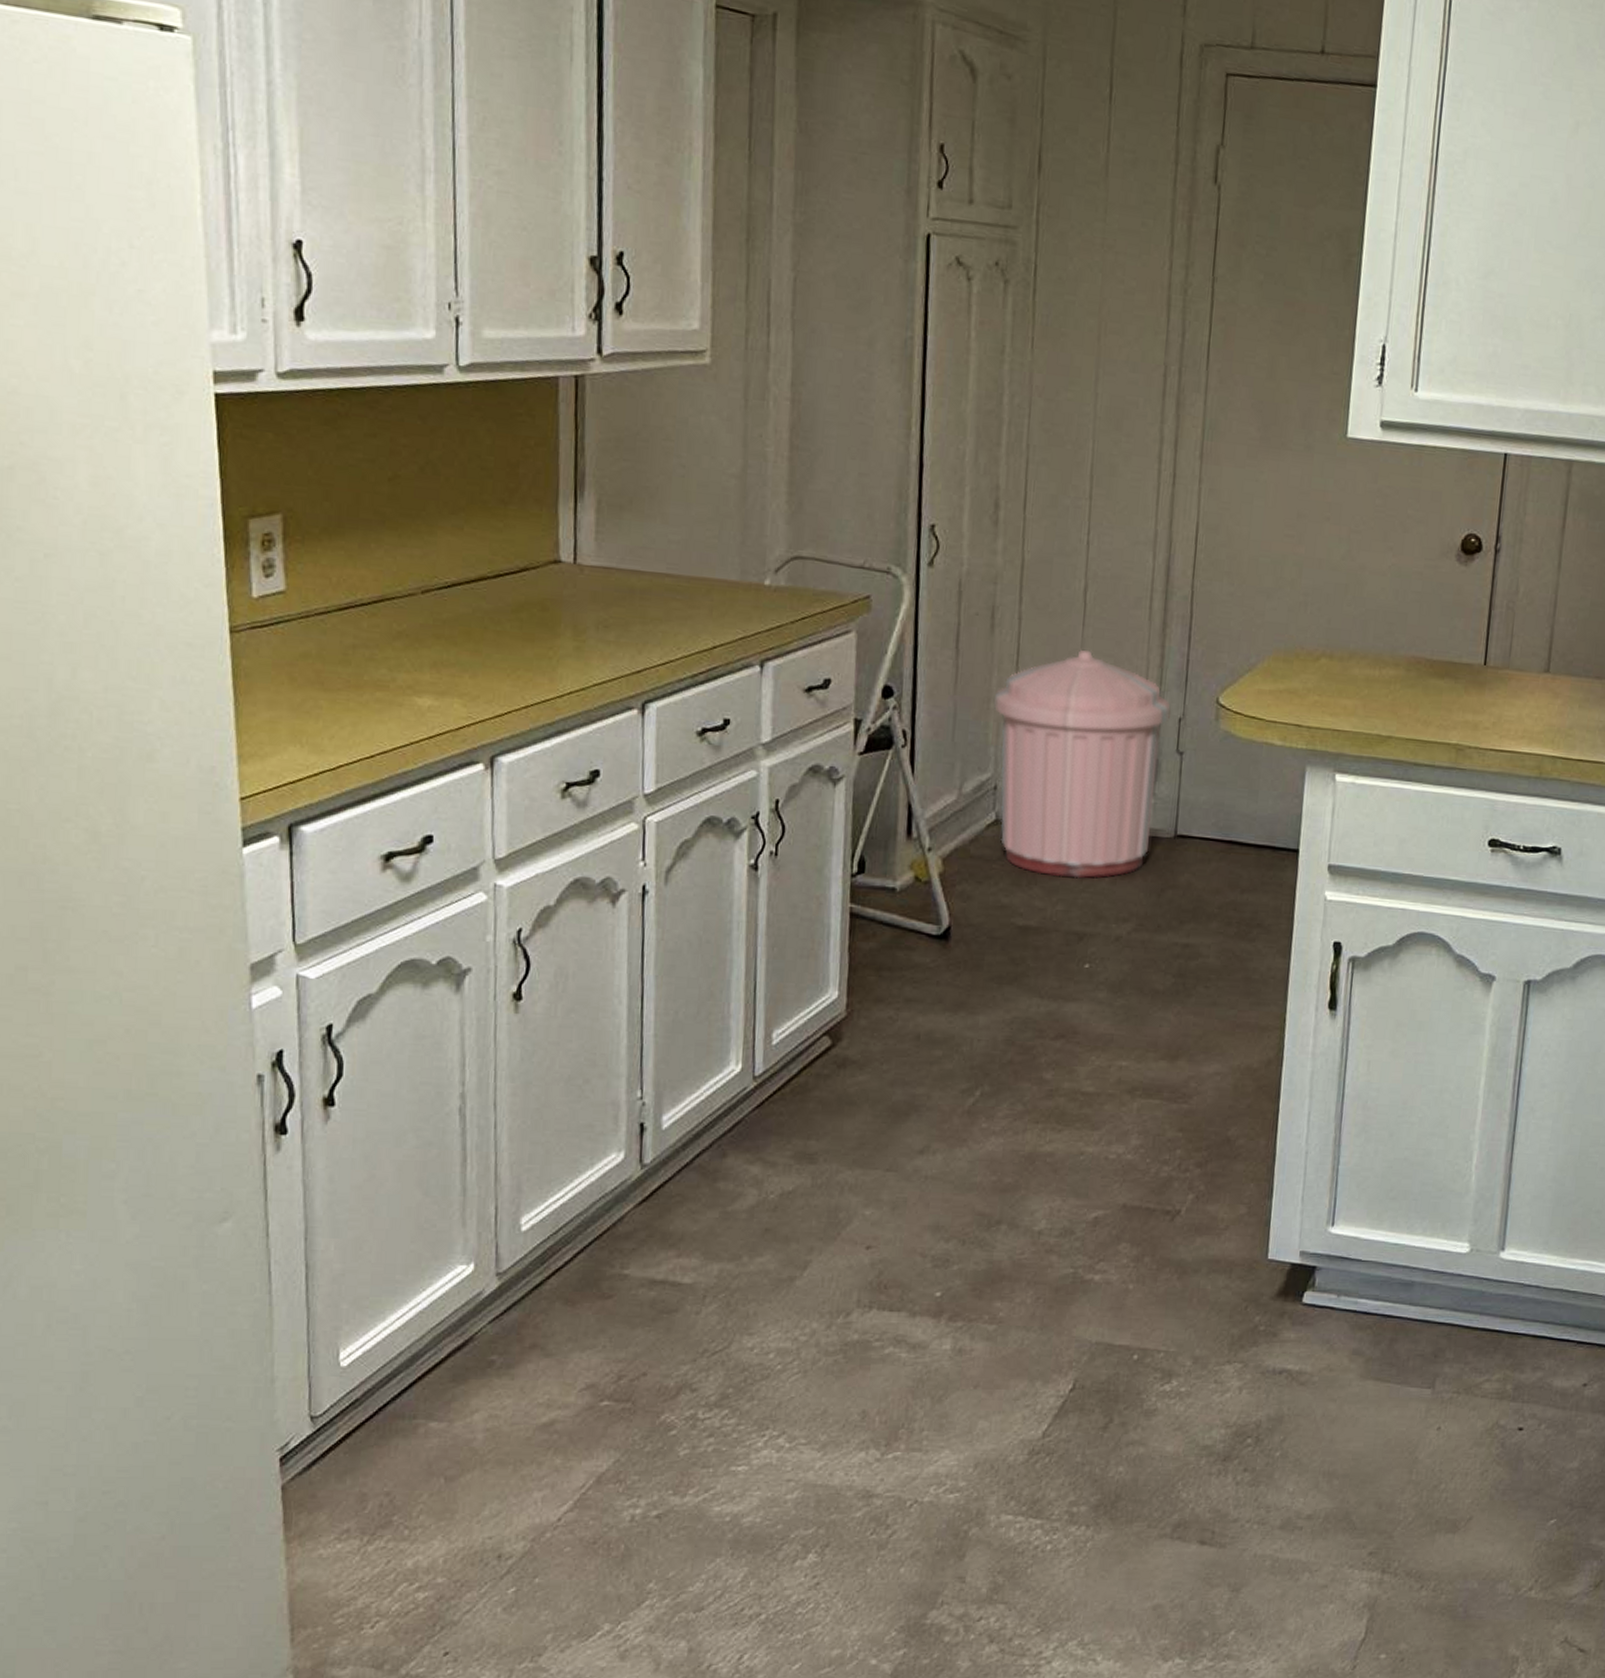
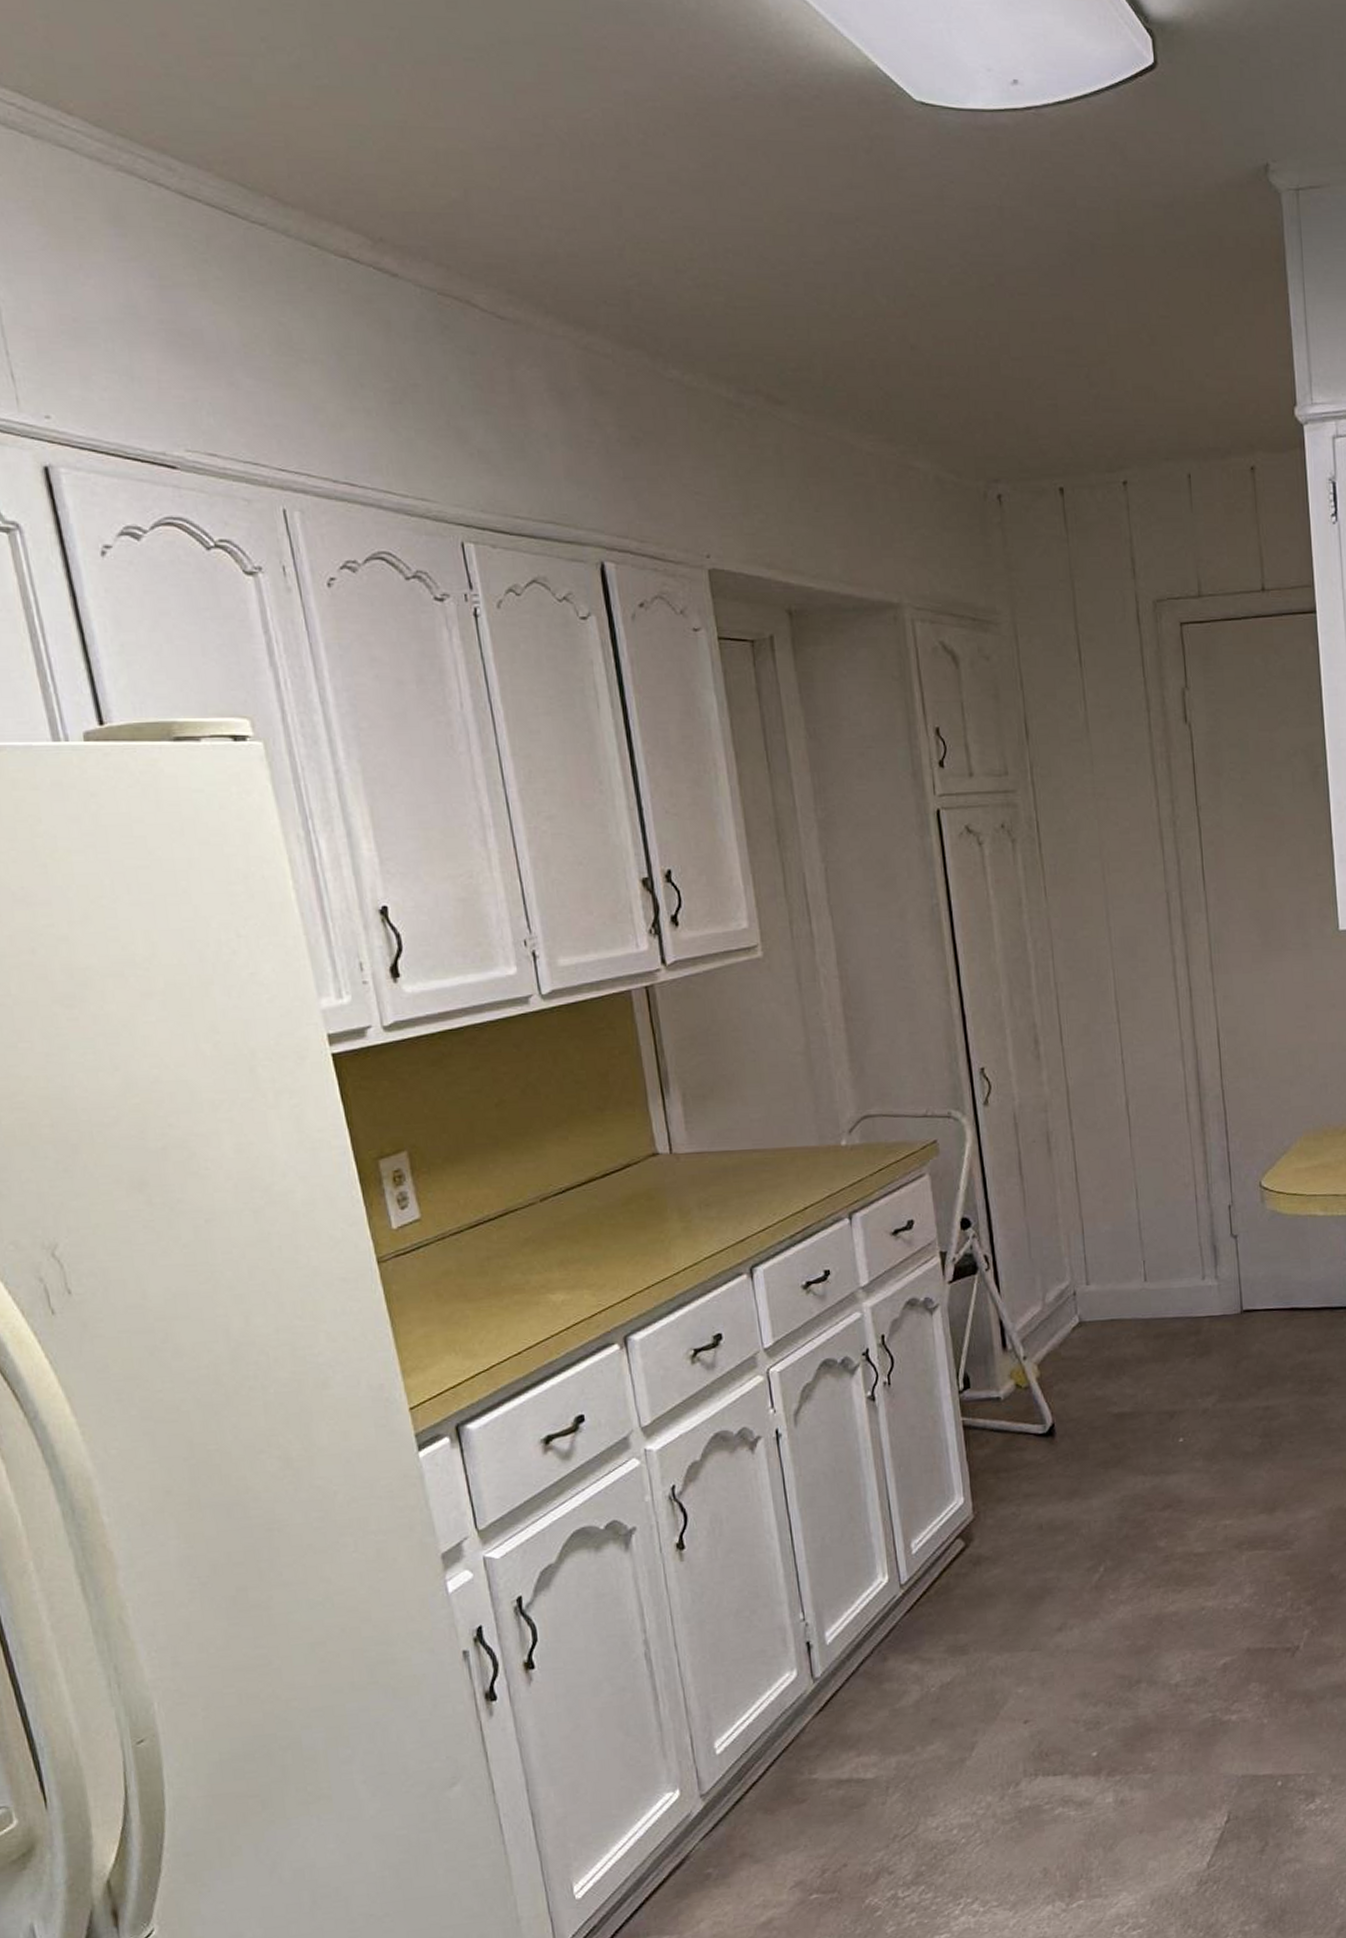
trash can: present [993,649,1171,879] -> none [1060,1158,1220,1365]

